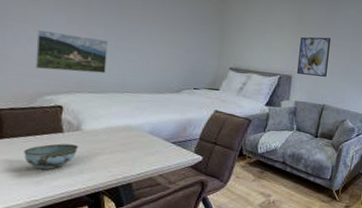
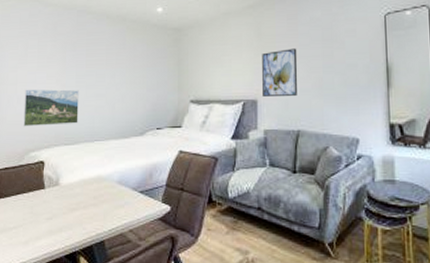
bowl: present [24,143,79,170] -> none [14,200,58,229]

